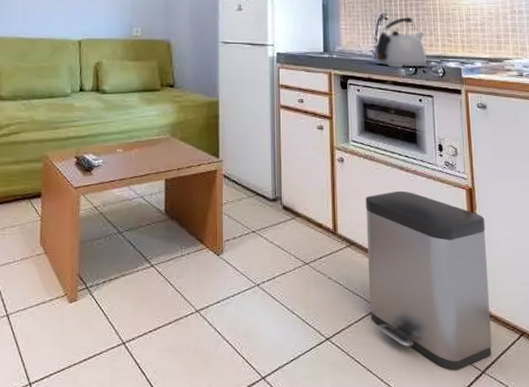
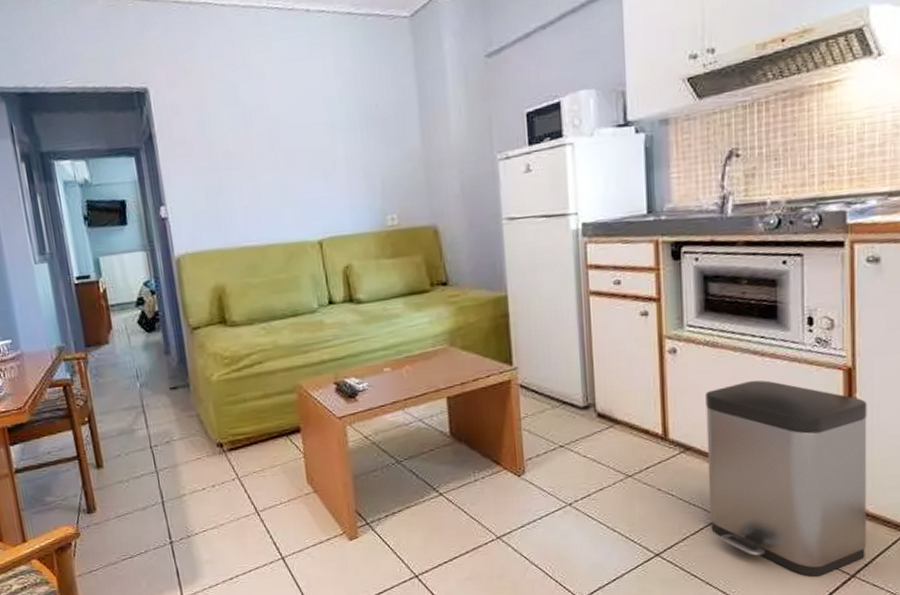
kettle: present [375,17,428,68] -> none [720,148,797,224]

